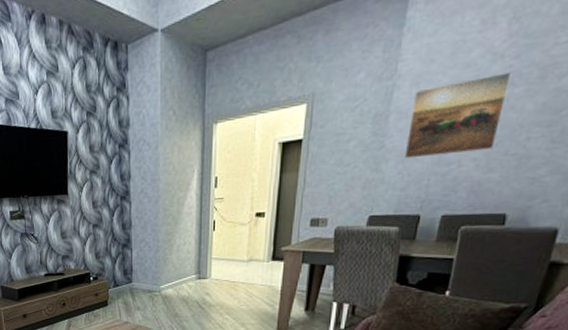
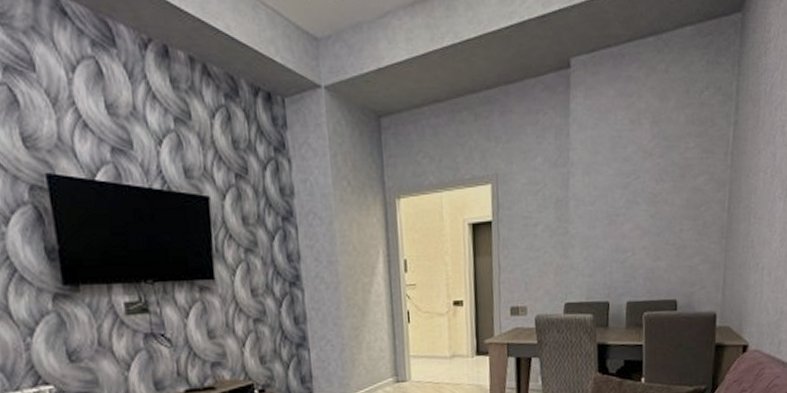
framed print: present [404,72,512,159] -> none [586,169,660,245]

